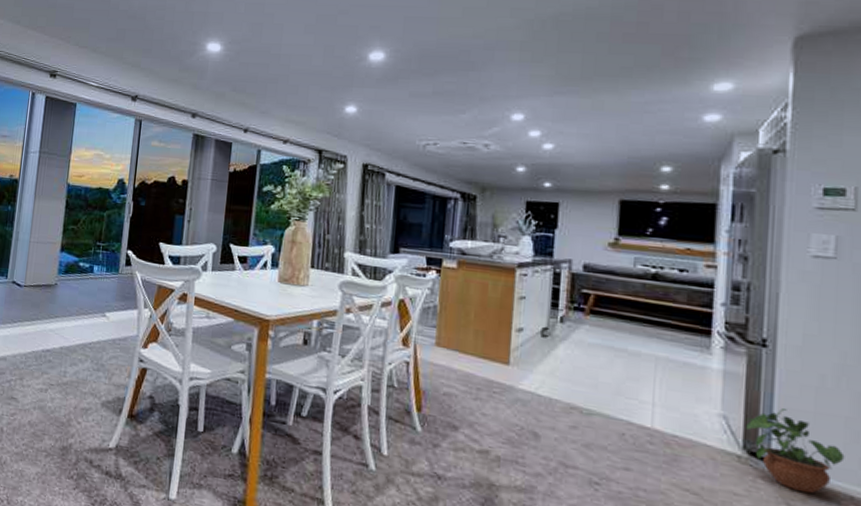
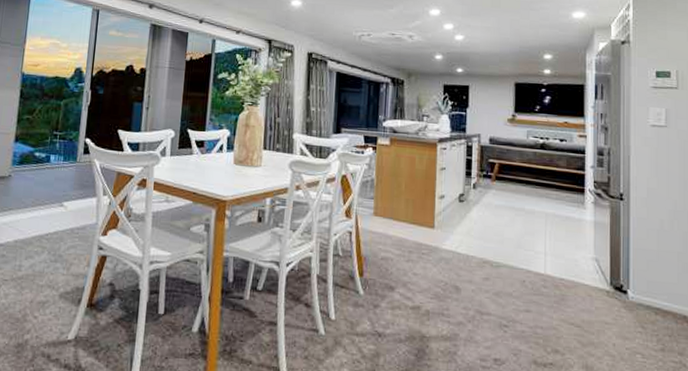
potted plant: present [745,408,845,494] -> none [611,249,679,317]

